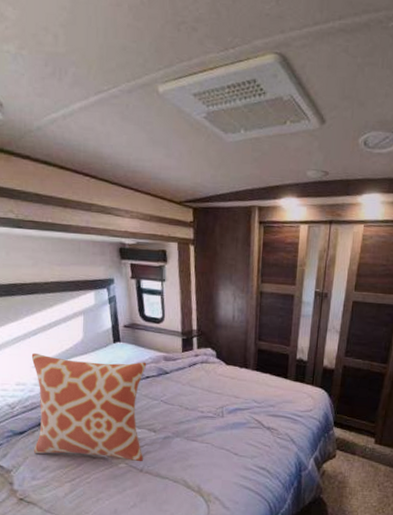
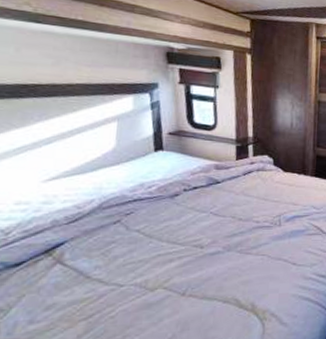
pillow: present [31,353,147,462] -> none [33,165,195,289]

